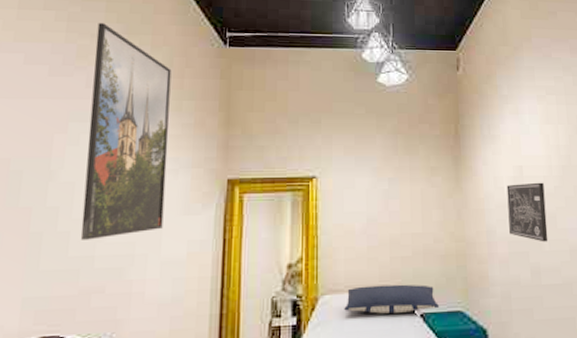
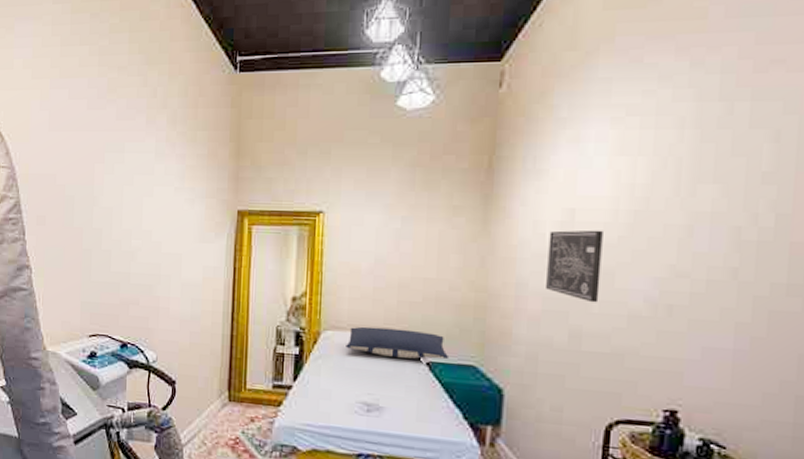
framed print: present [80,23,172,240] -> none [119,55,187,259]

